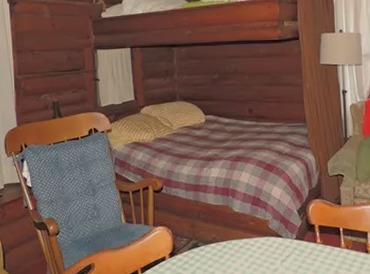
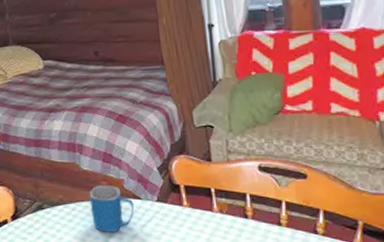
mug: none [239,225,277,267] -> present [89,184,135,232]

